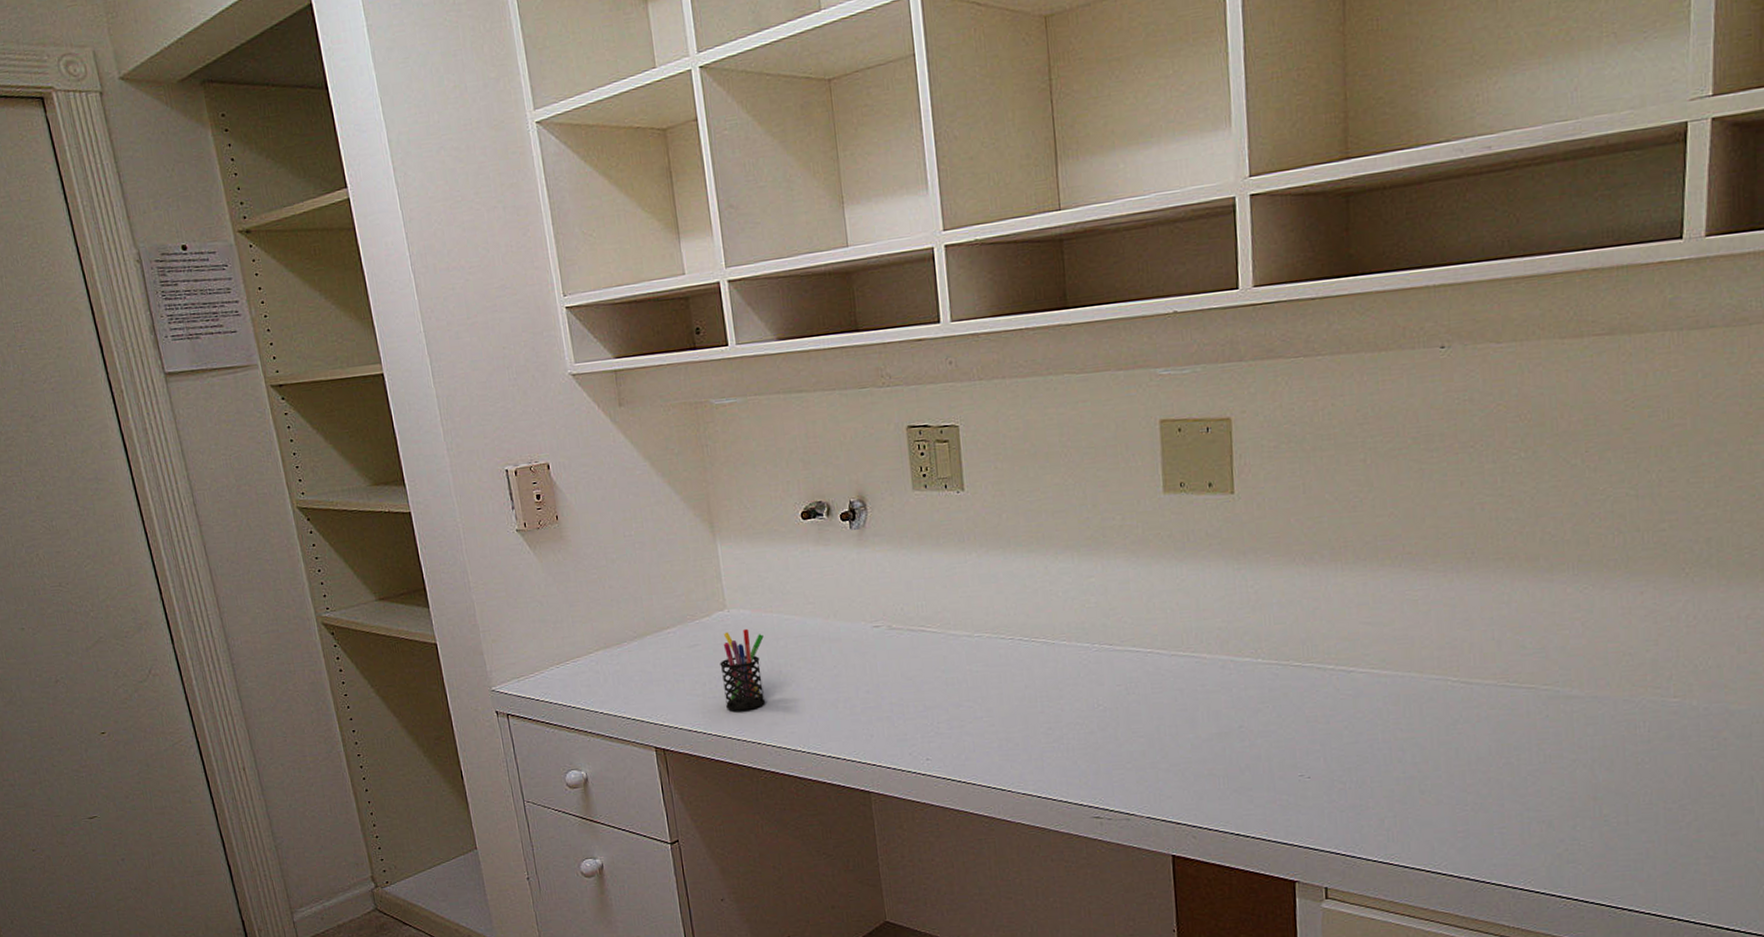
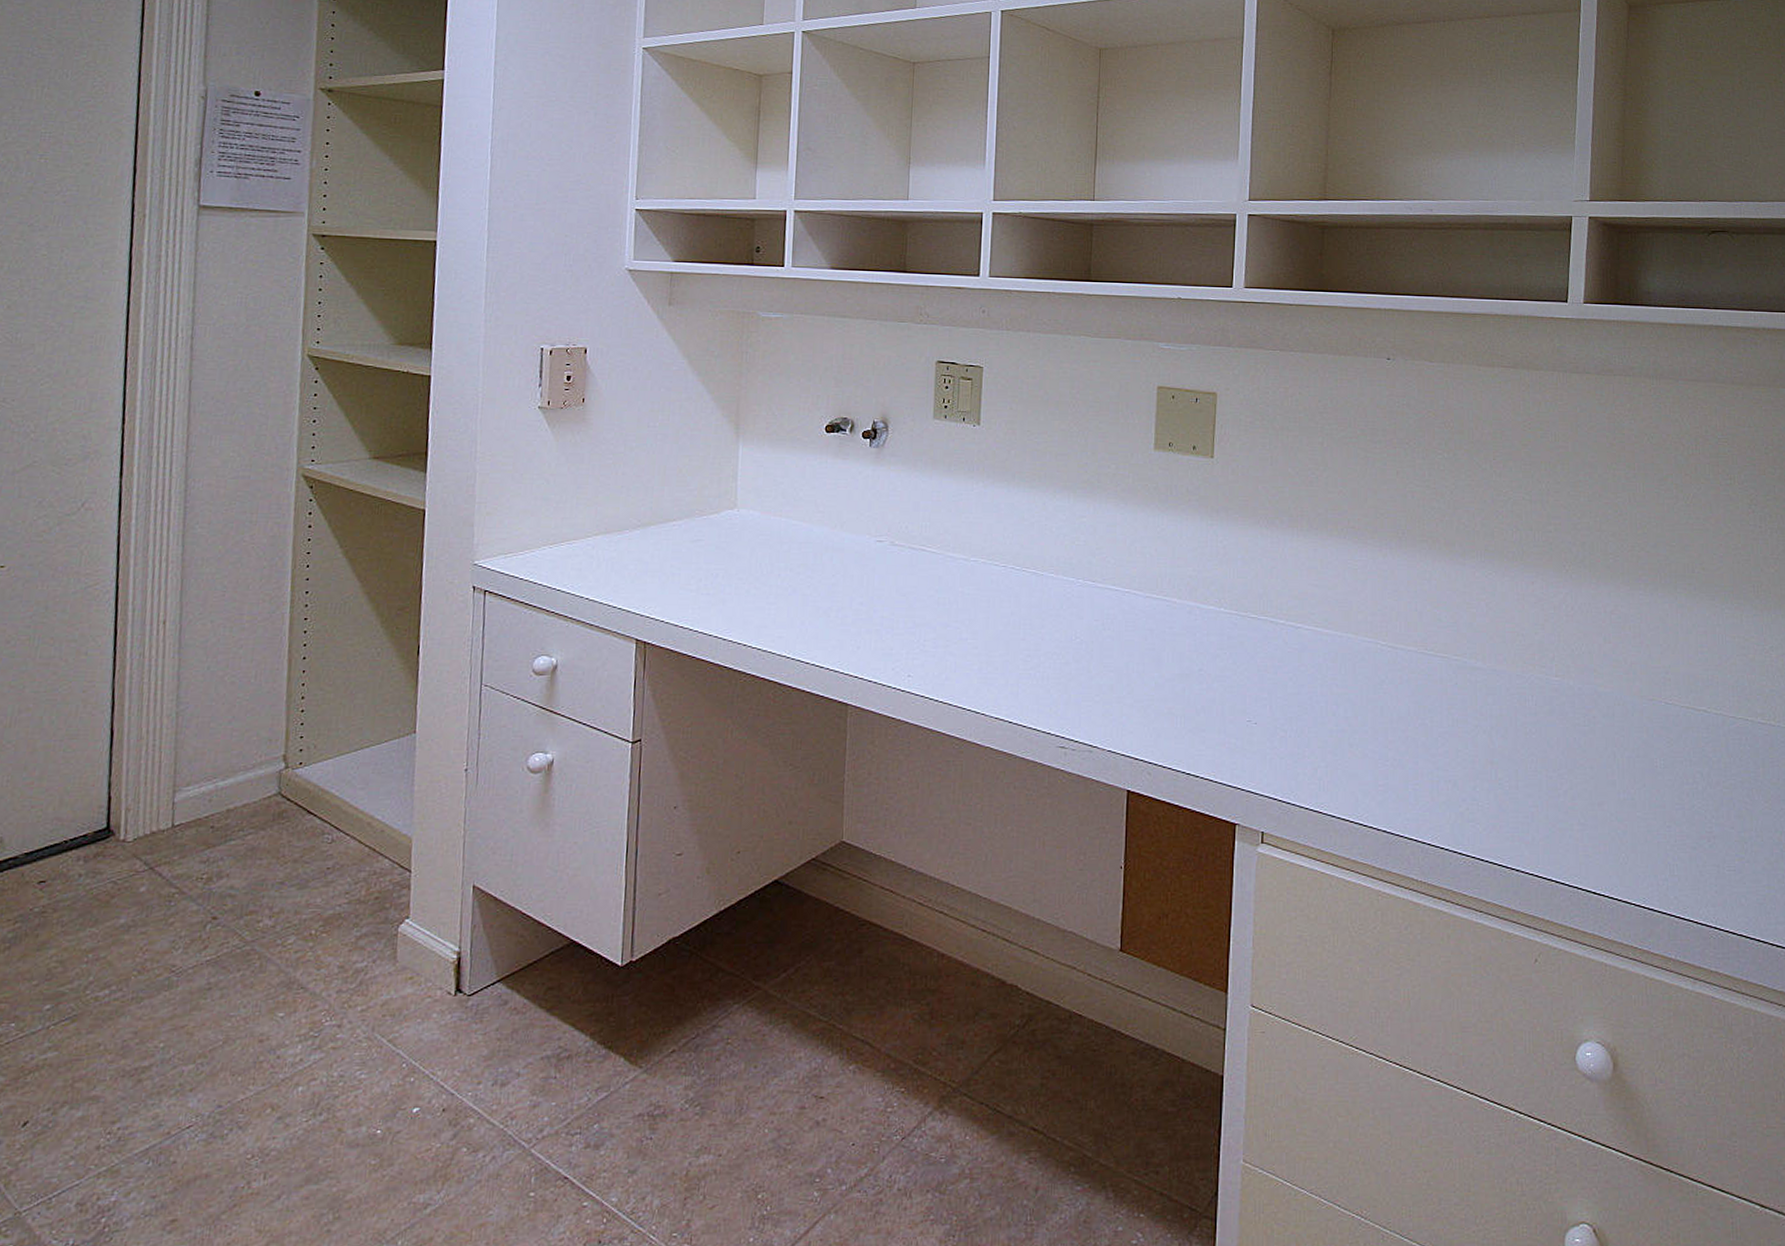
pen holder: present [720,628,766,711] -> none [718,529,769,610]

